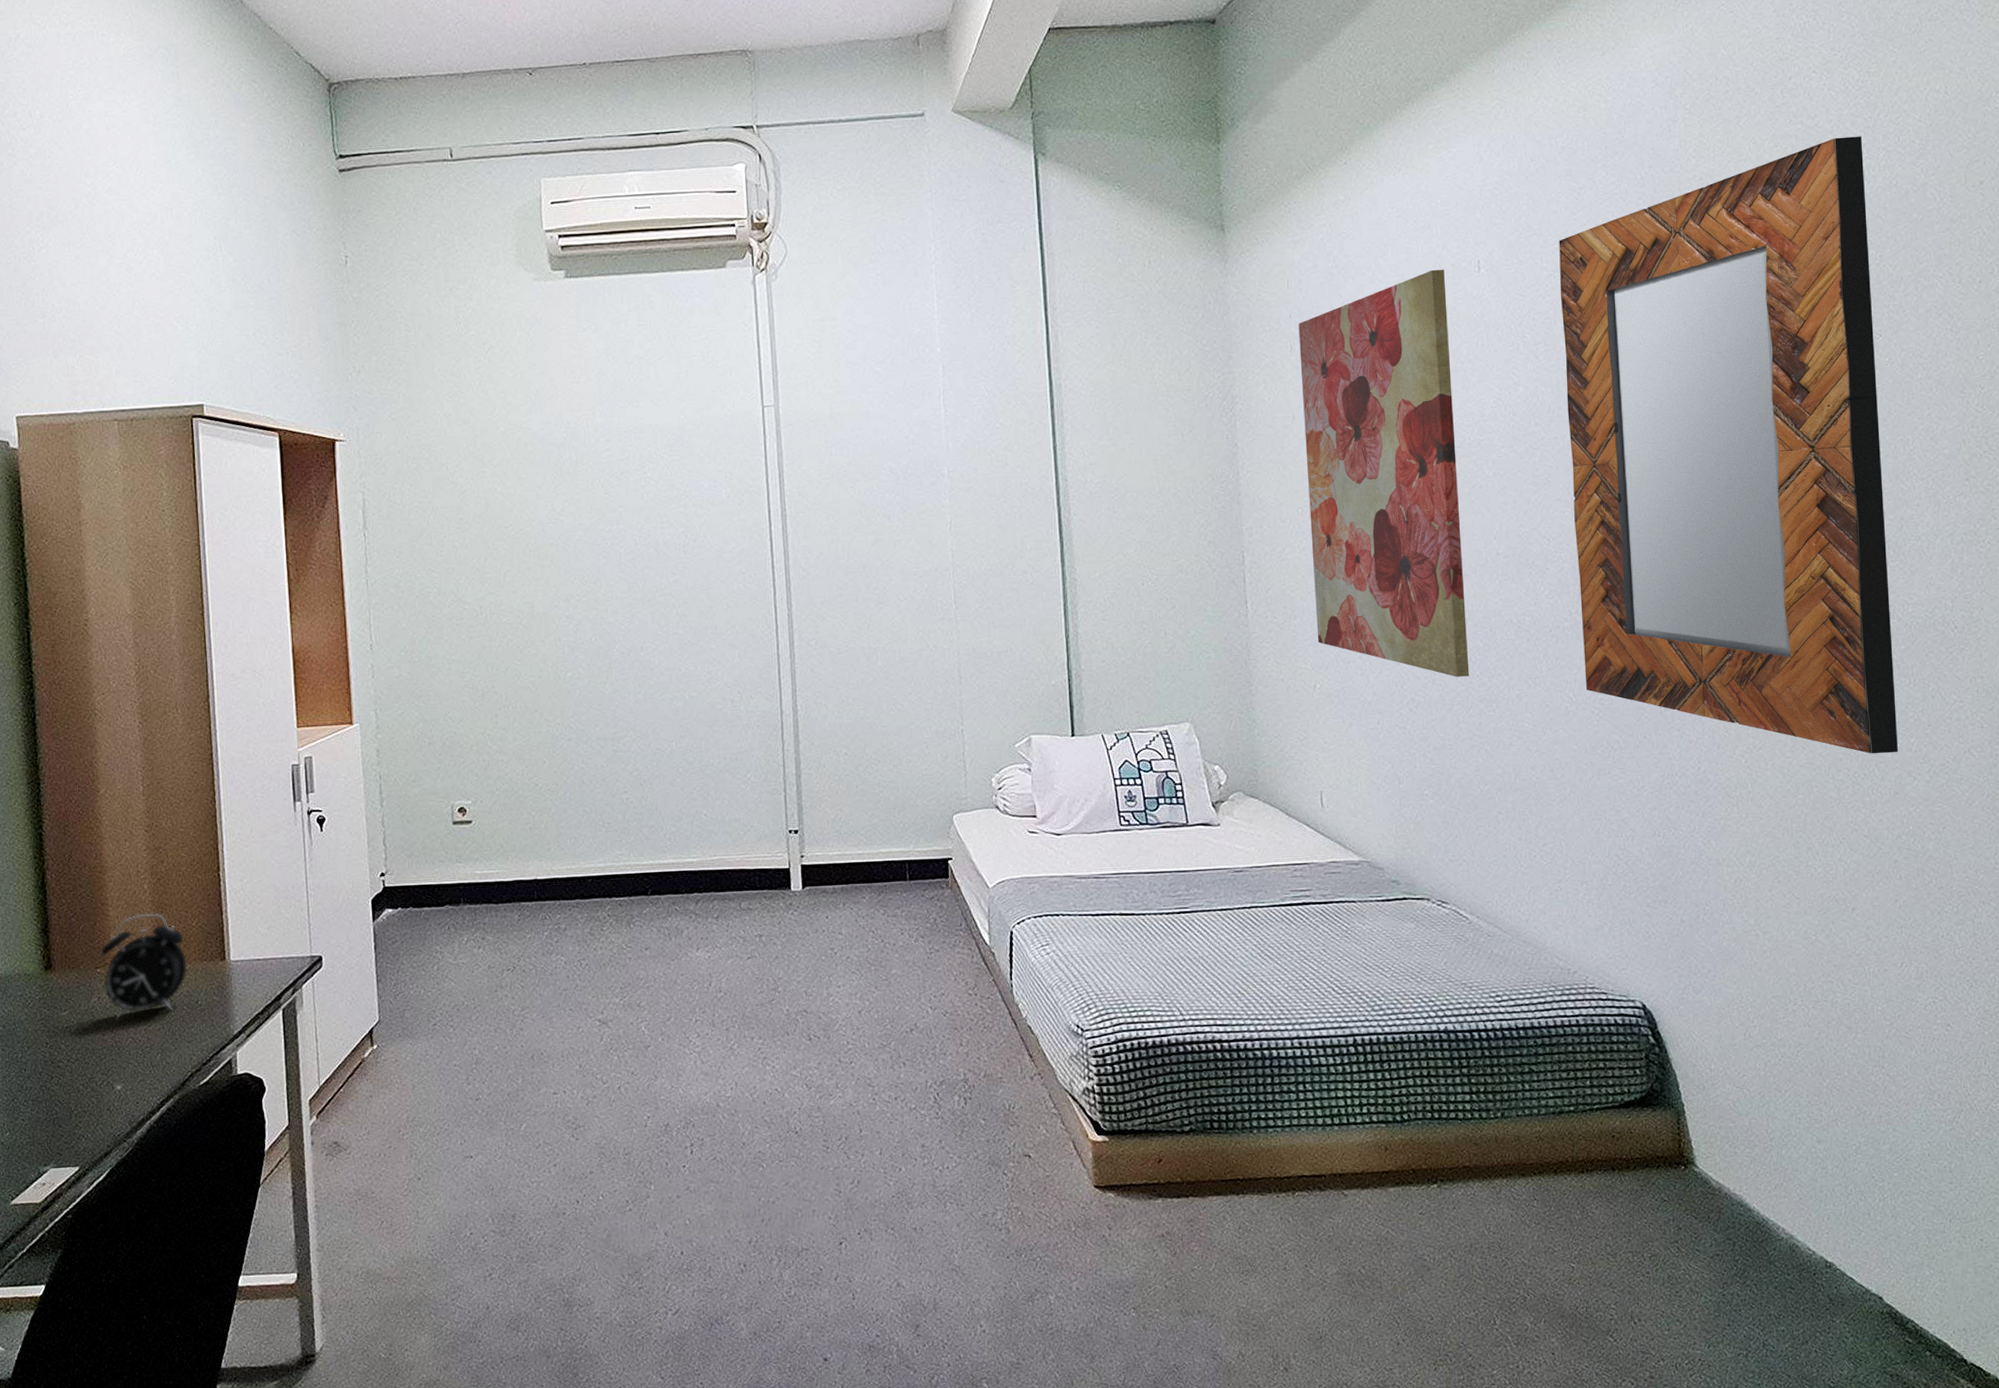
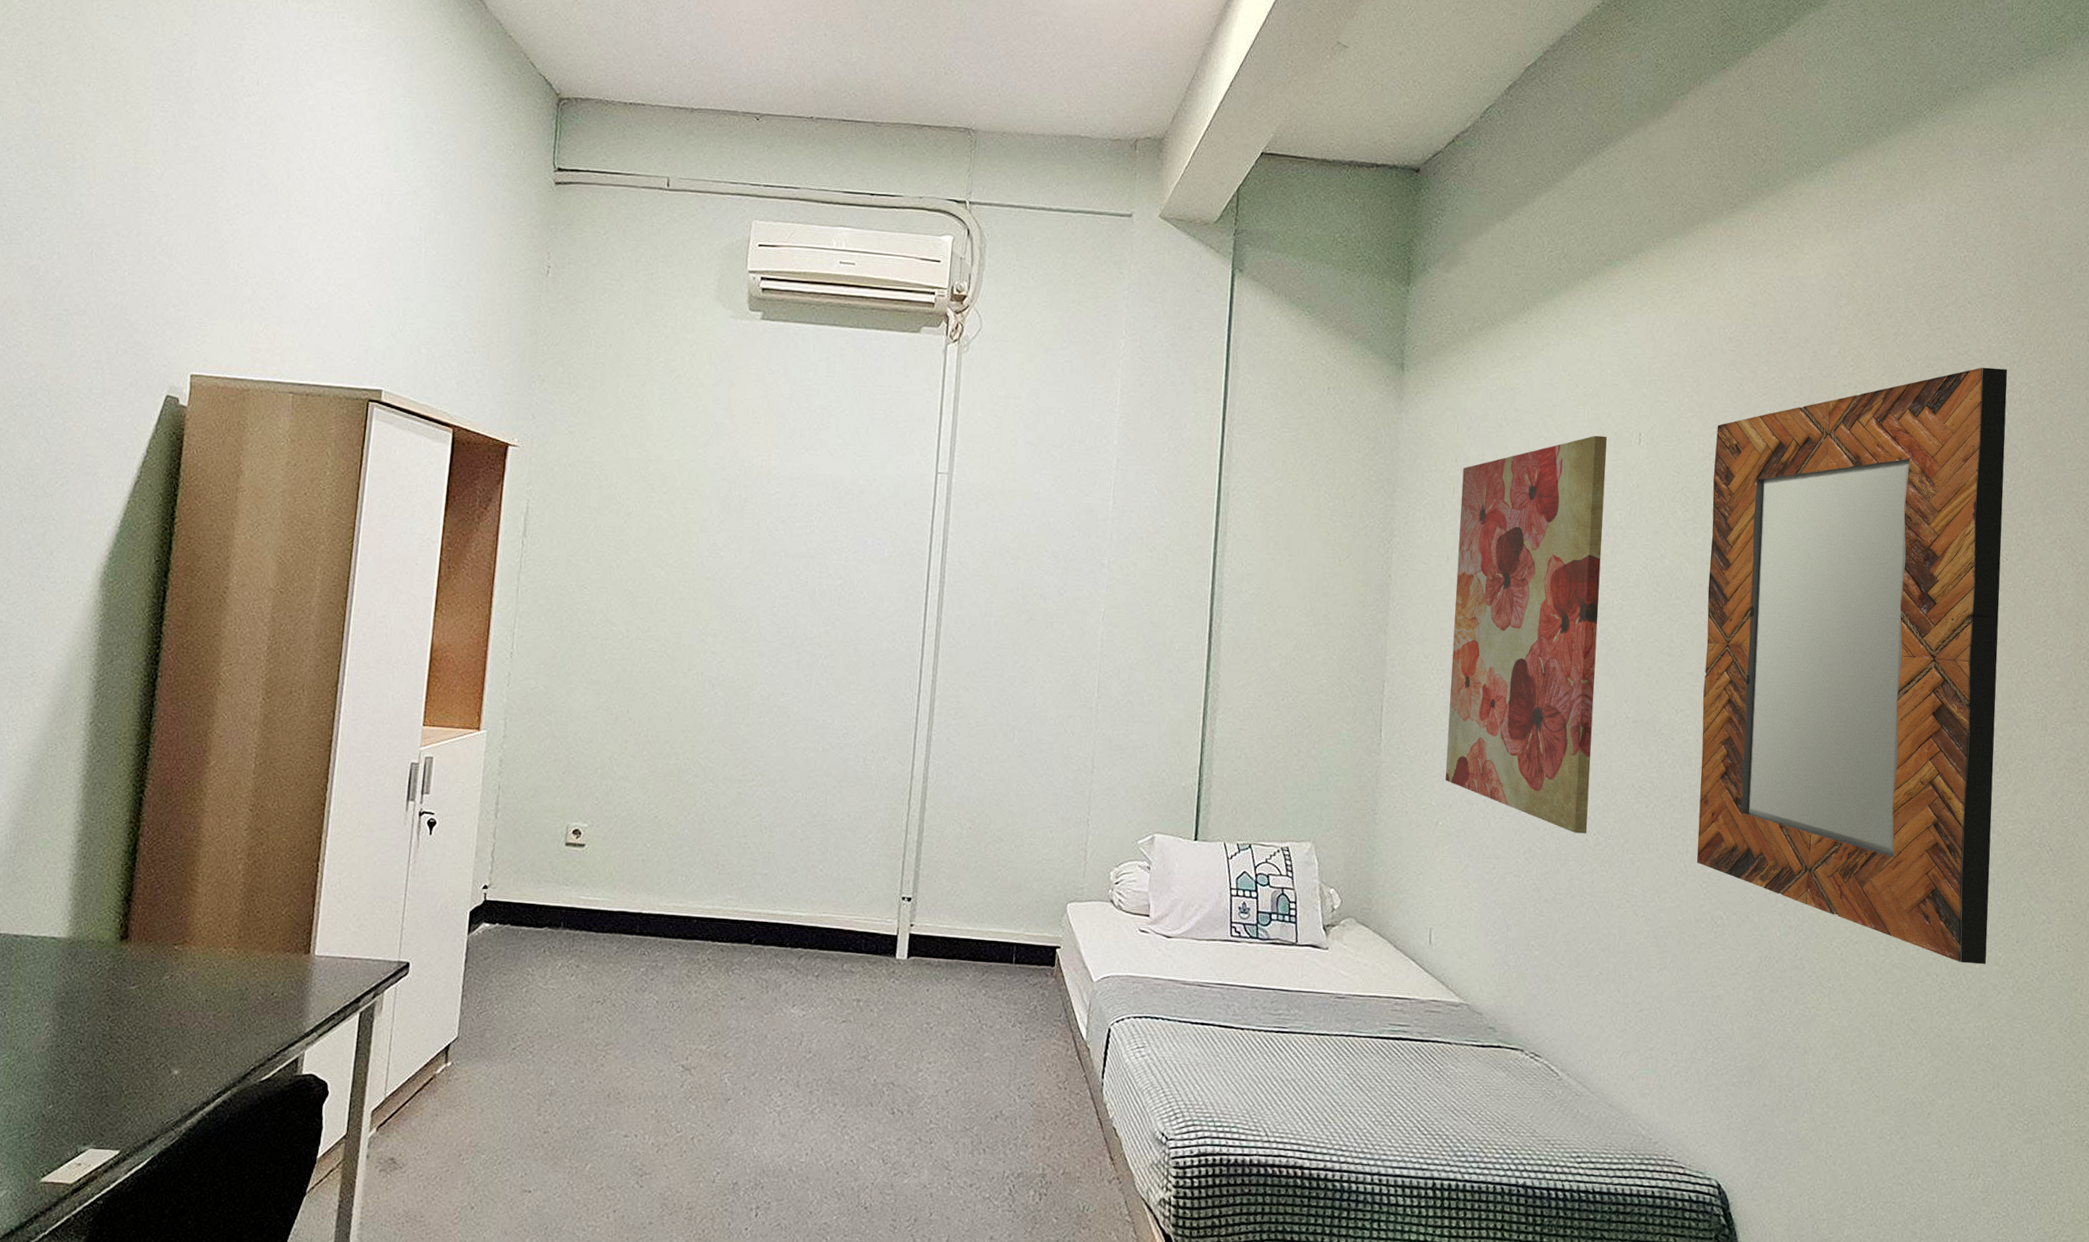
alarm clock: present [100,913,187,1021] -> none [178,895,270,1002]

